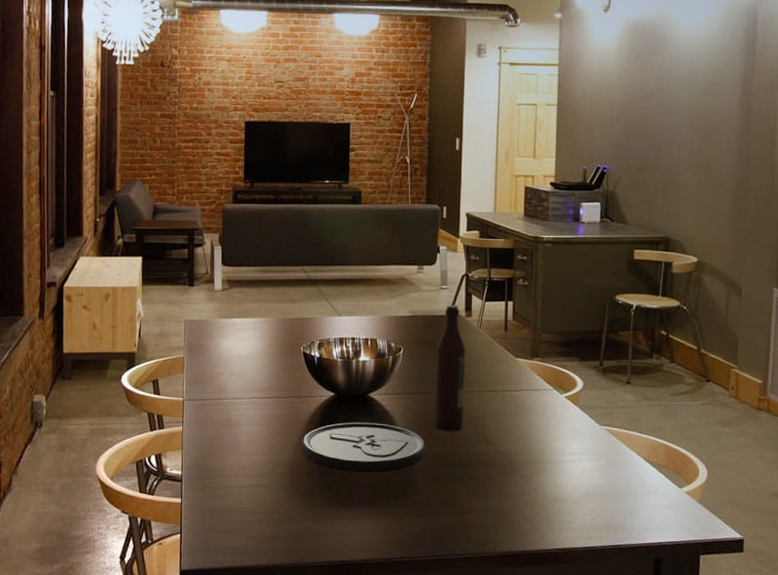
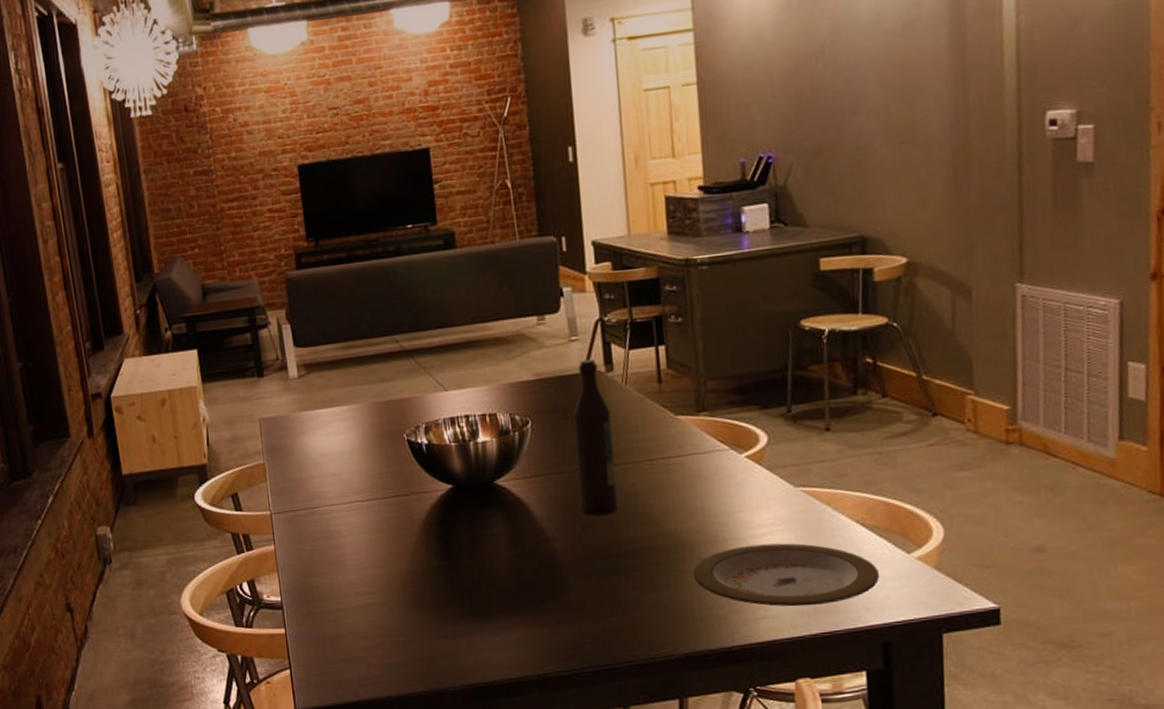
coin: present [302,422,426,473] -> none [419,515,575,578]
plate: none [515,468,657,523] -> present [693,543,880,607]

